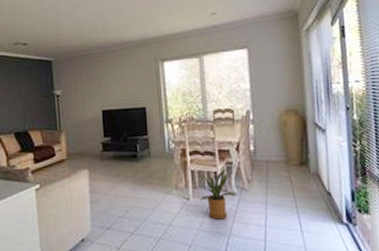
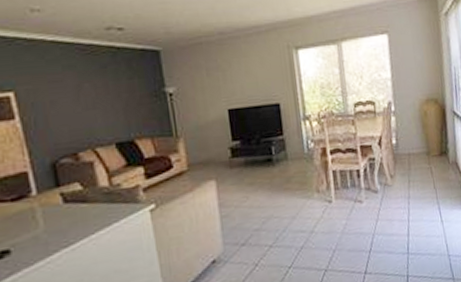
house plant: present [191,168,238,220] -> none [333,164,381,220]

